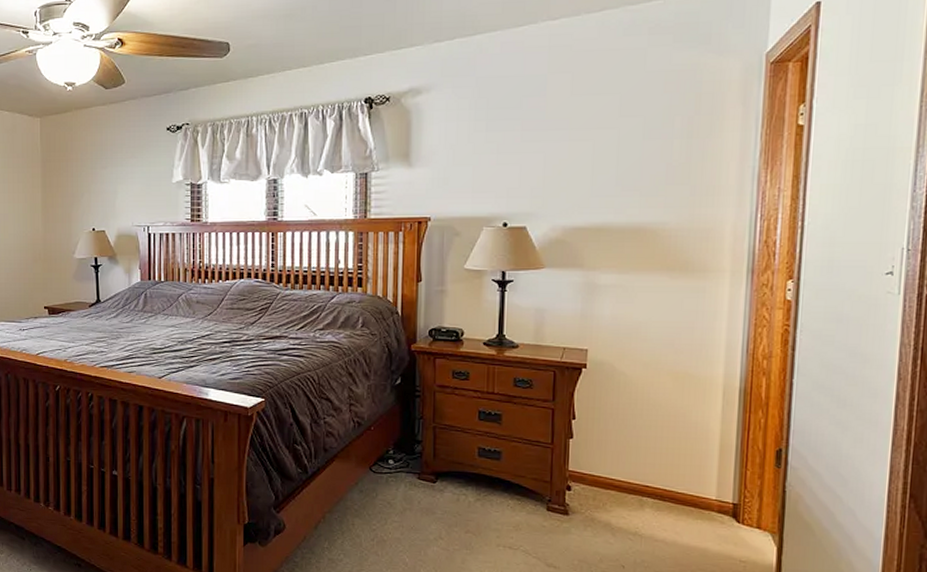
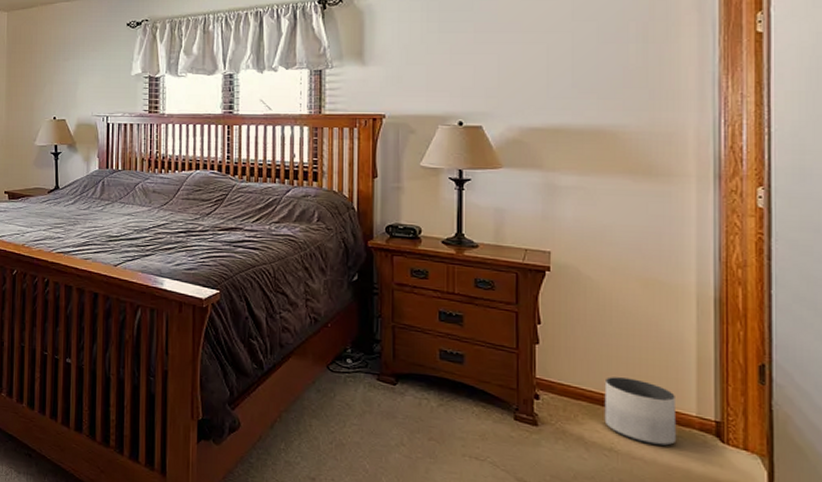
planter: none [630,466,698,528] -> present [604,377,677,446]

